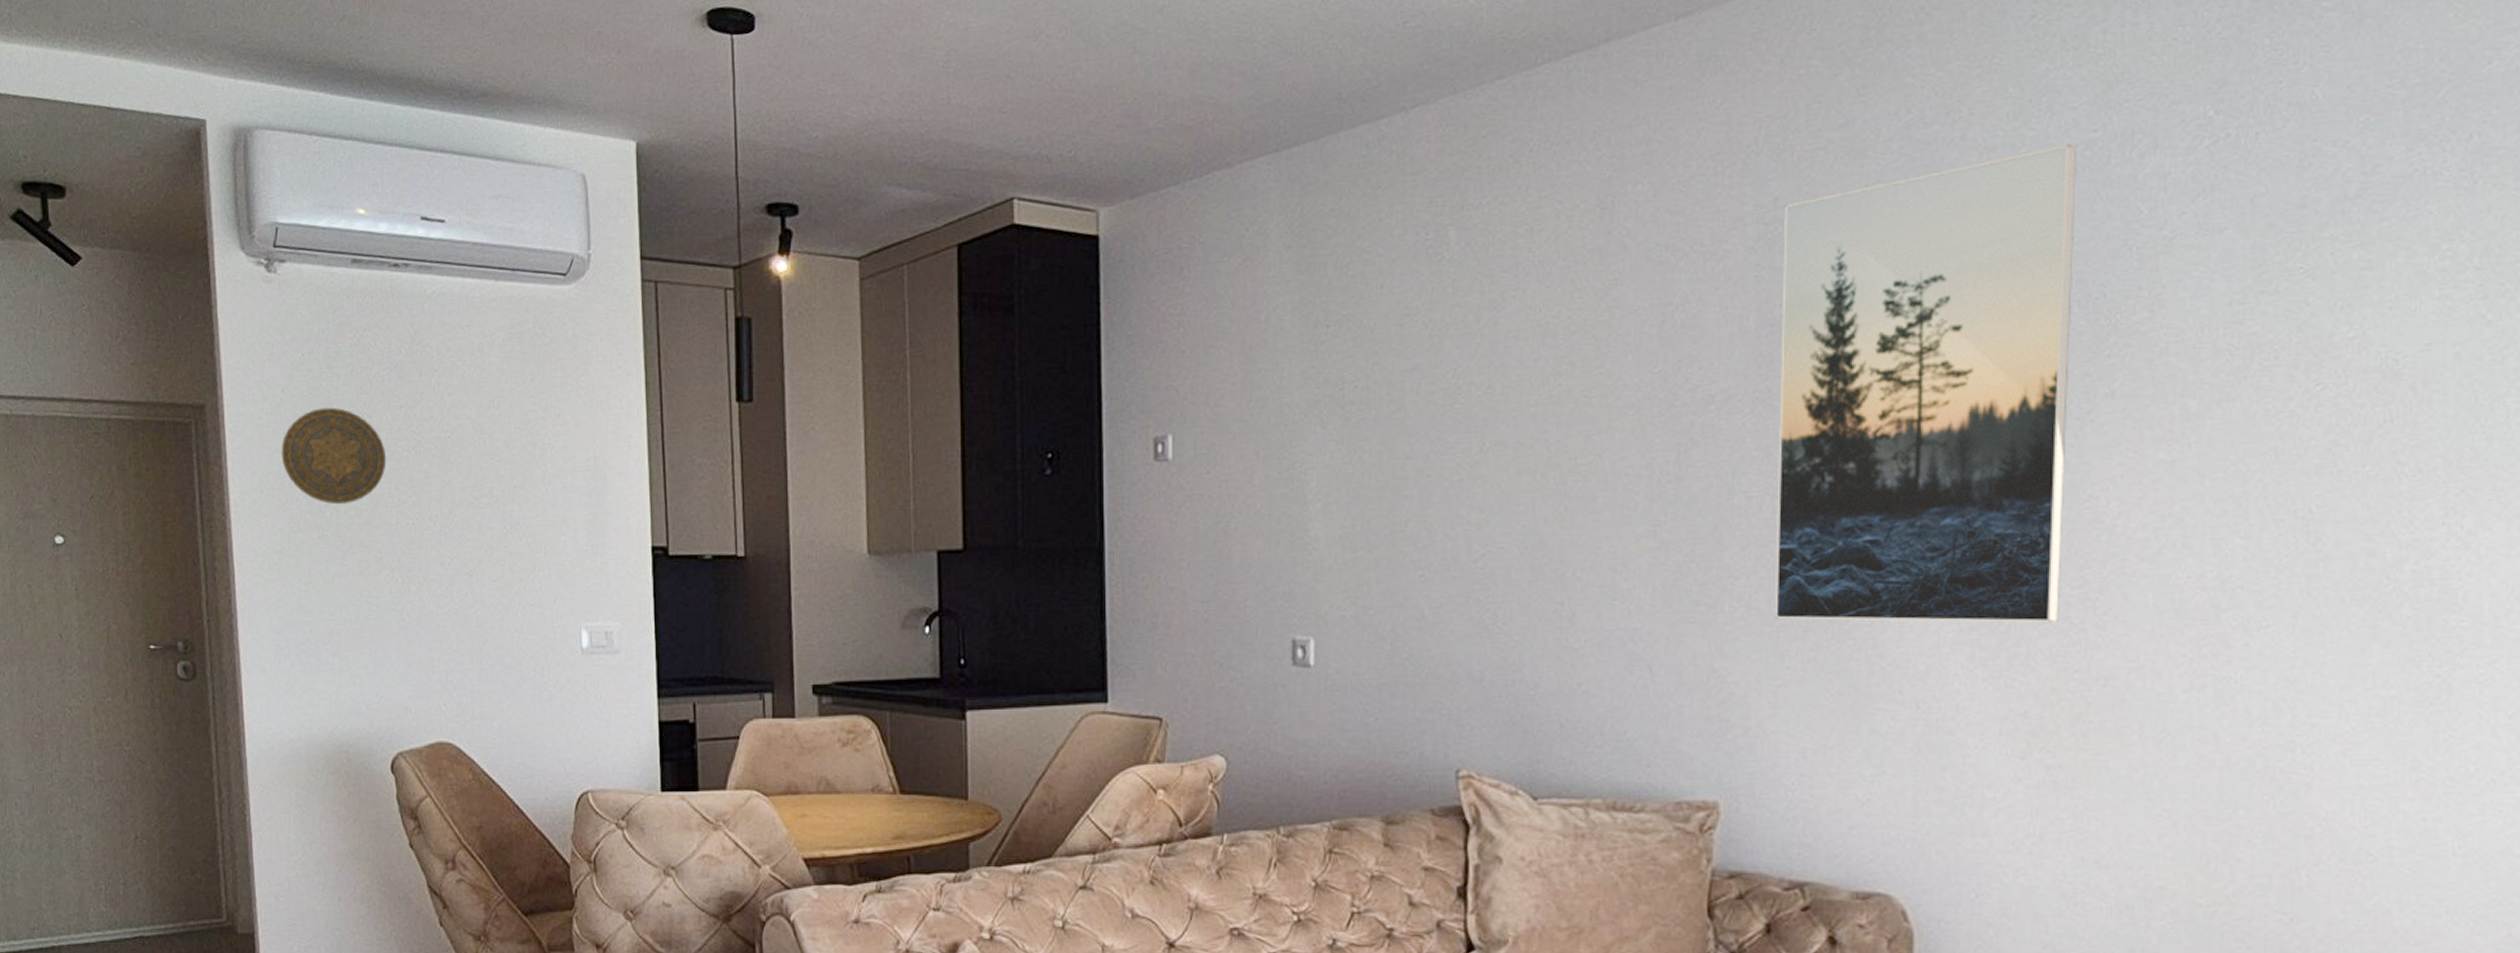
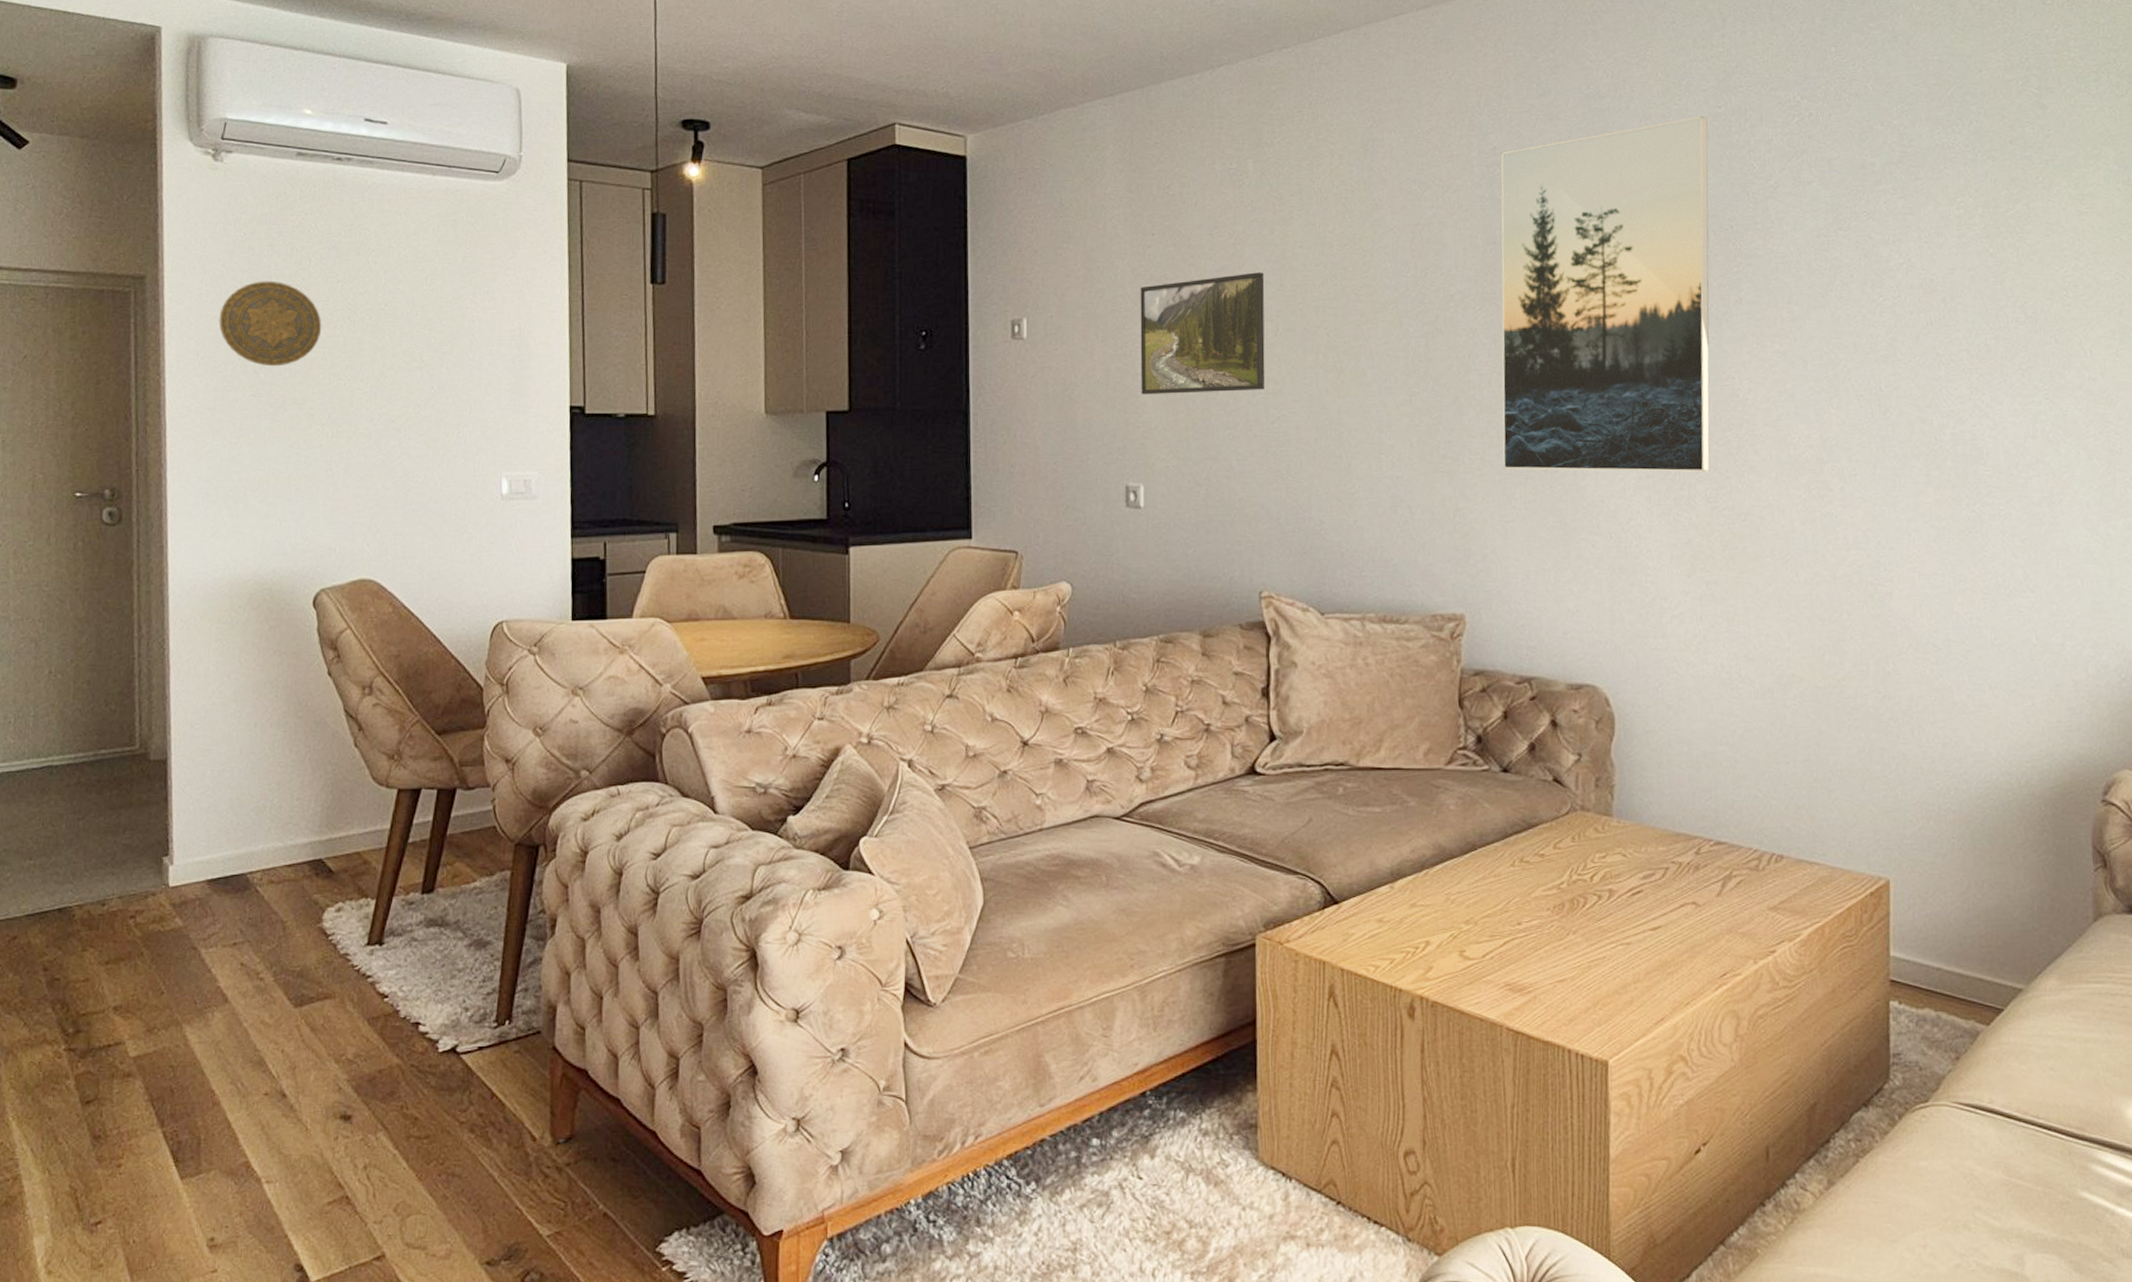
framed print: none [1311,371,1468,527] -> present [1140,272,1265,395]

